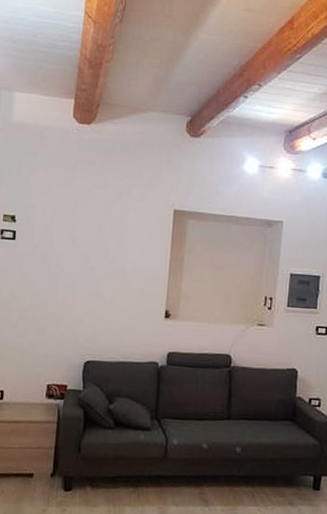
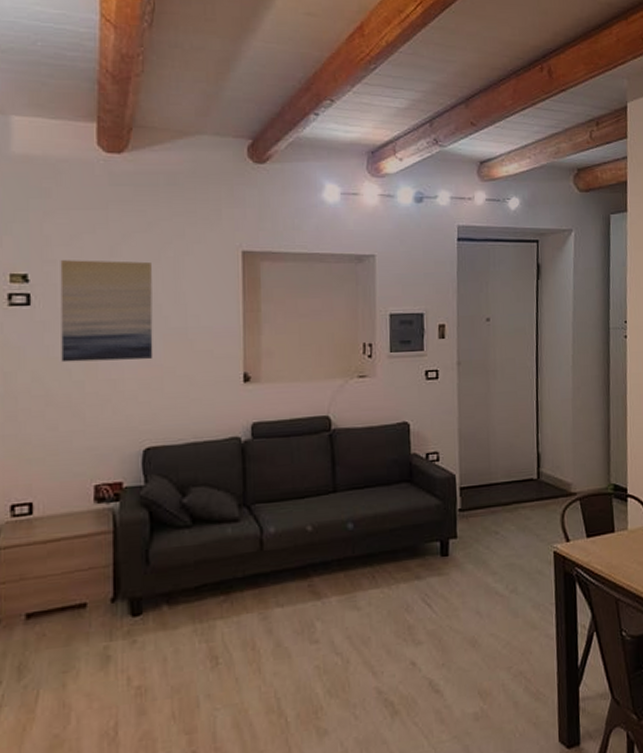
wall art: none [33,207,104,290] -> present [60,260,153,363]

